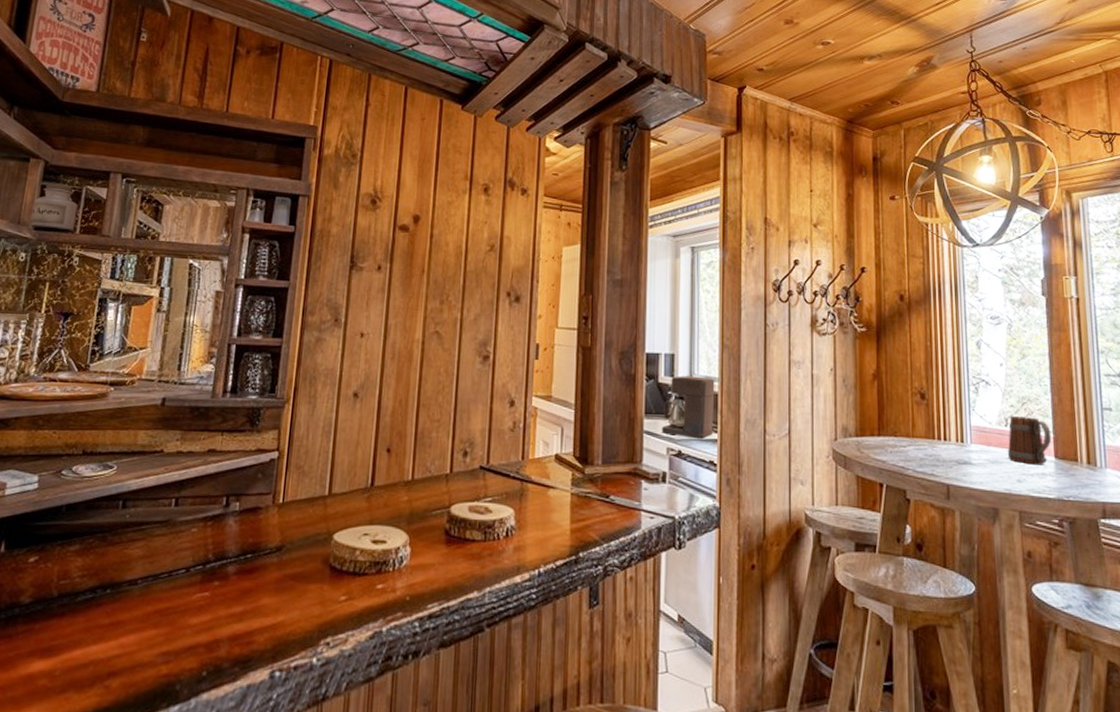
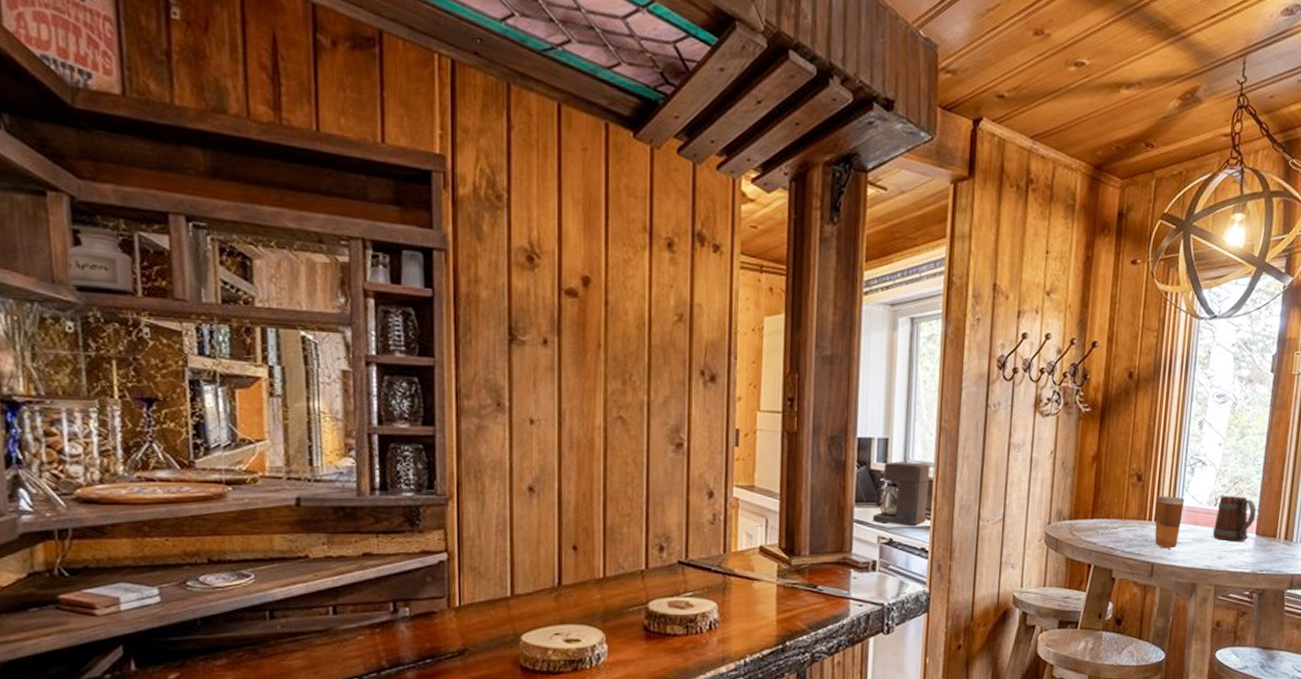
beverage cup: none [943,414,973,470] -> present [1154,496,1184,549]

